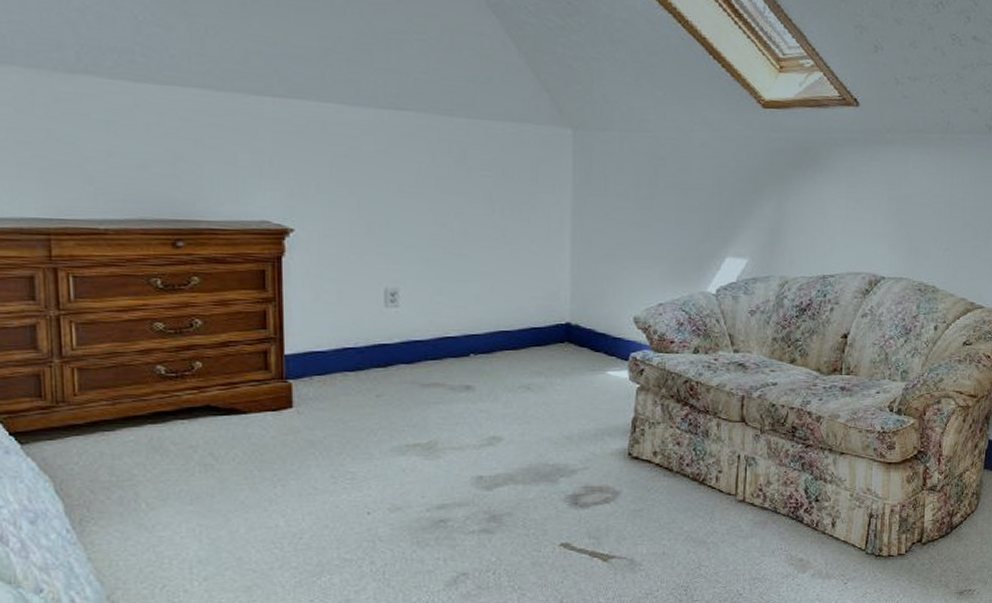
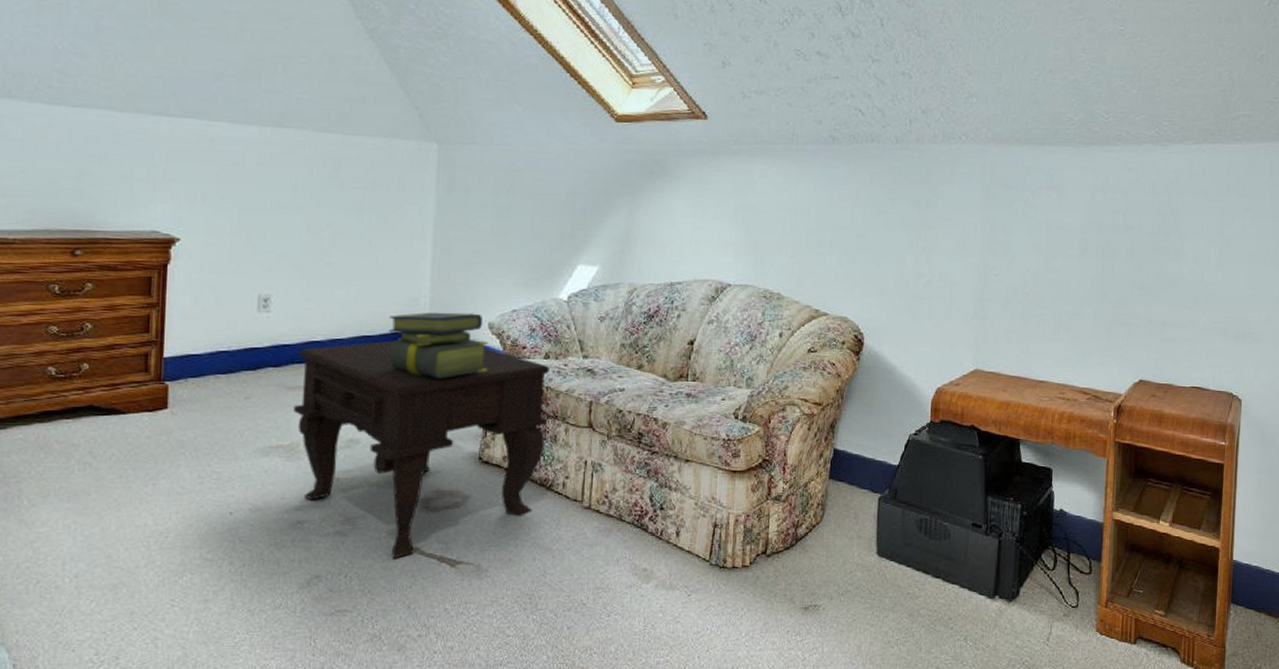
side table: none [430,335,699,555] -> present [294,340,549,559]
stack of books: none [527,306,634,374] -> present [388,312,488,378]

